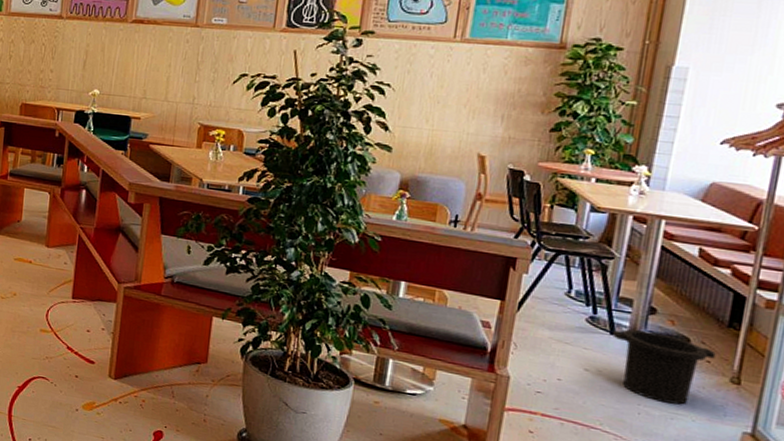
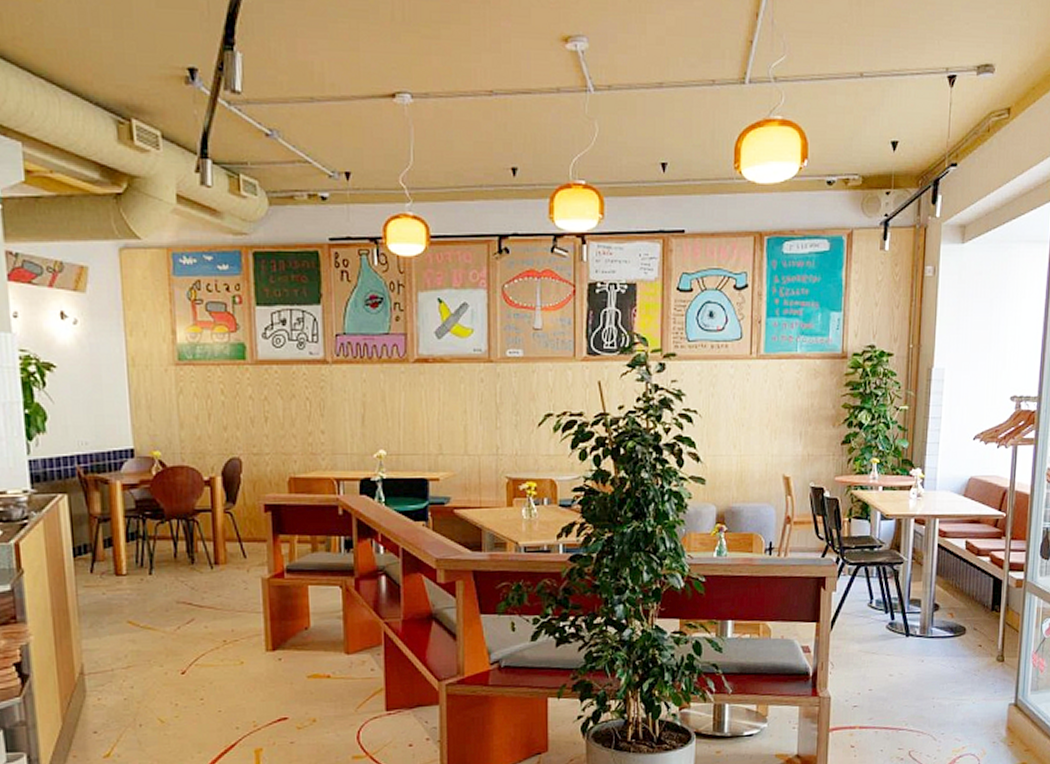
trash can: present [613,329,716,405] -> none [908,627,985,692]

